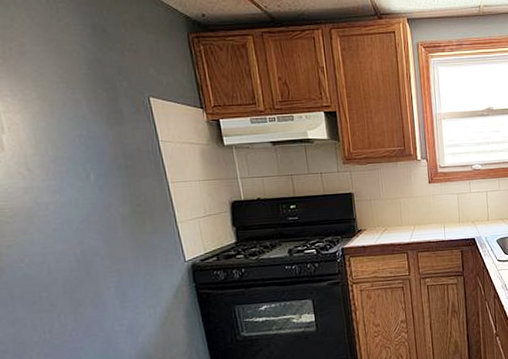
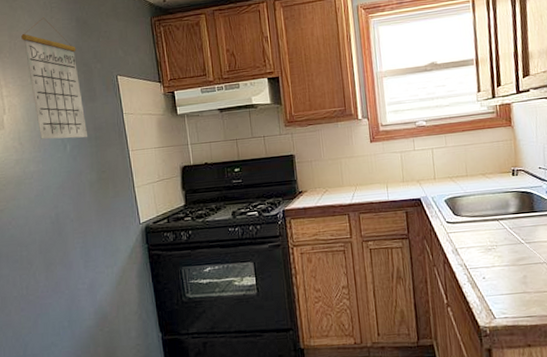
calendar: none [18,19,116,166] -> present [21,17,87,139]

